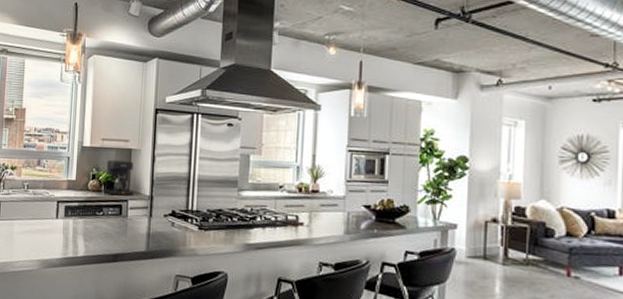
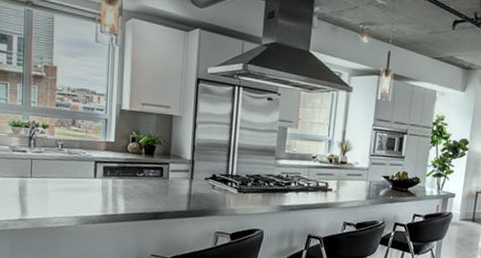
coffee maker: present [104,159,134,196] -> none [144,124,175,159]

